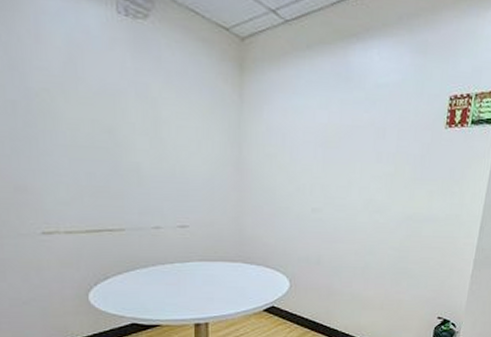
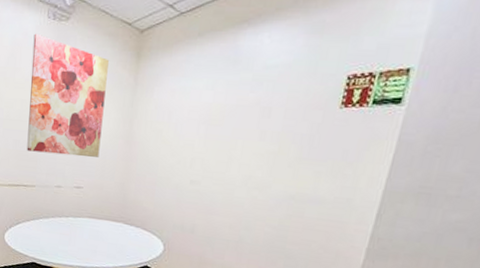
wall art: none [99,32,205,190] -> present [26,33,109,157]

